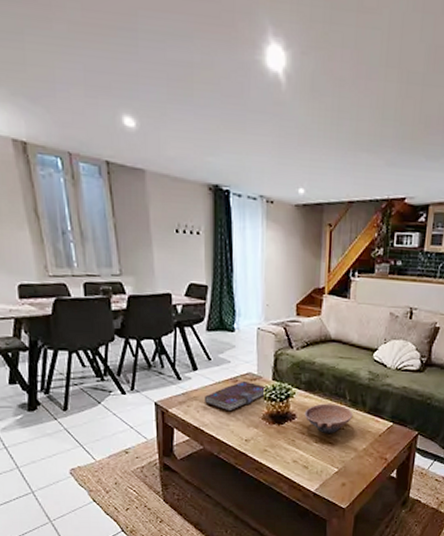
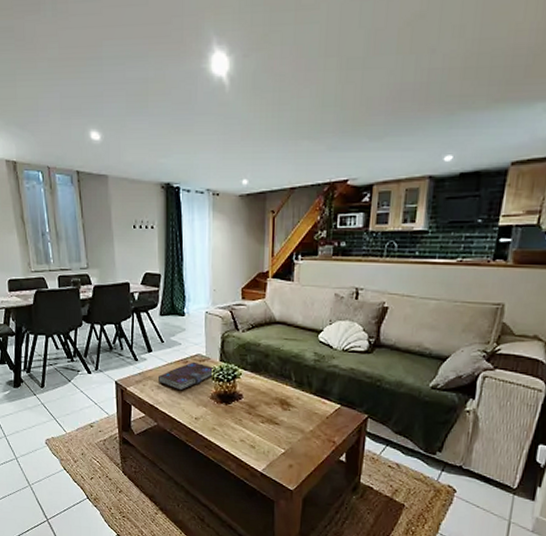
bowl: present [304,403,353,434] -> none [250,384,299,415]

